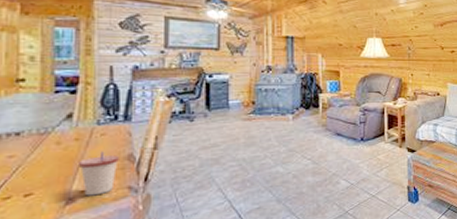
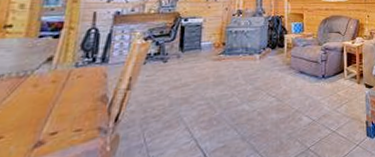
cup: present [79,151,119,196] -> none [52,93,93,138]

